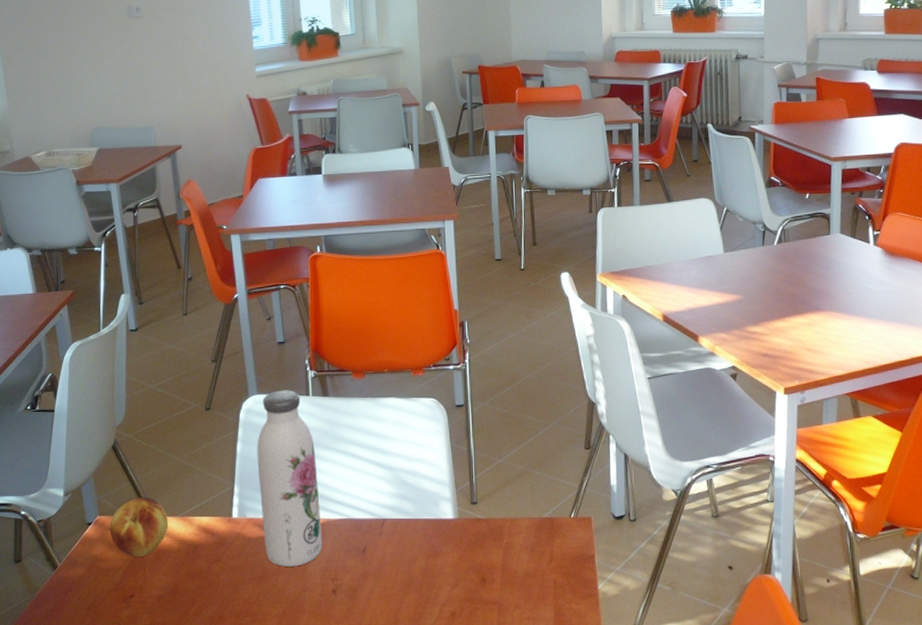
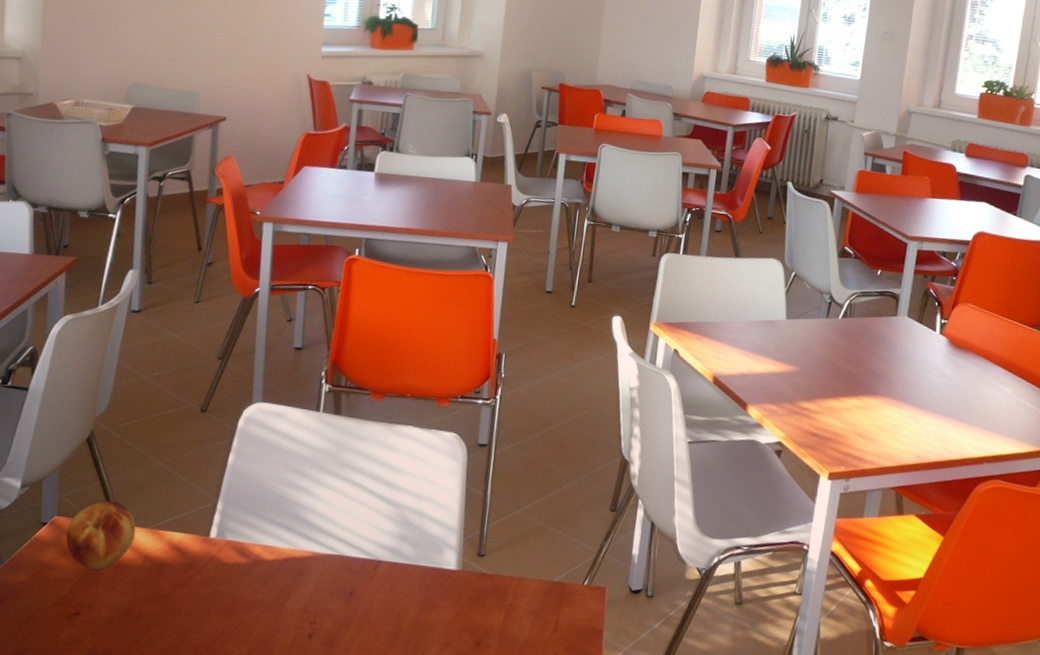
water bottle: present [257,390,322,567] -> none [240,400,316,603]

